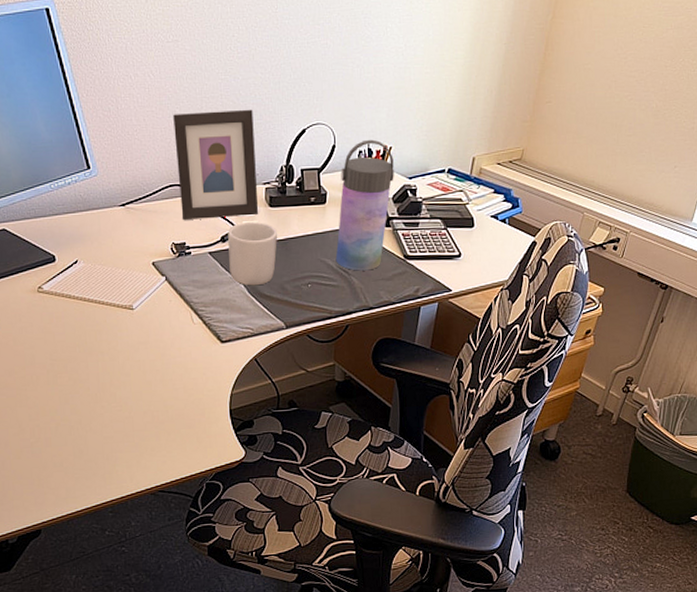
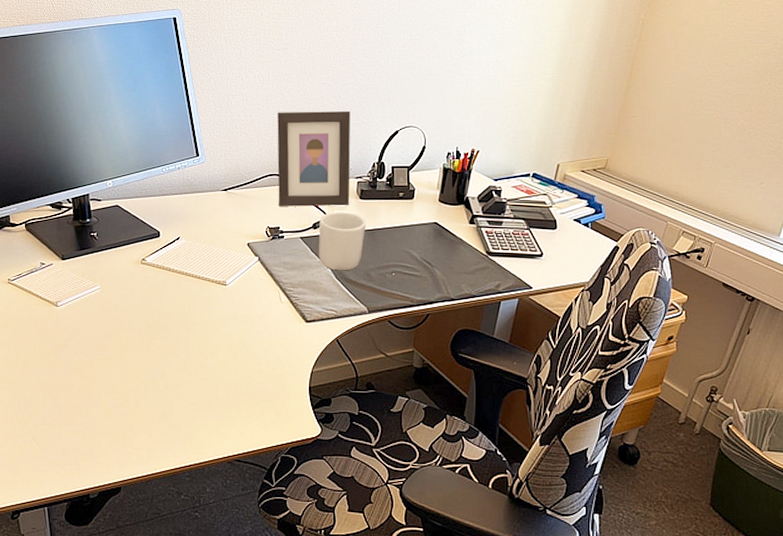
water bottle: present [335,139,394,271] -> none [420,143,480,264]

